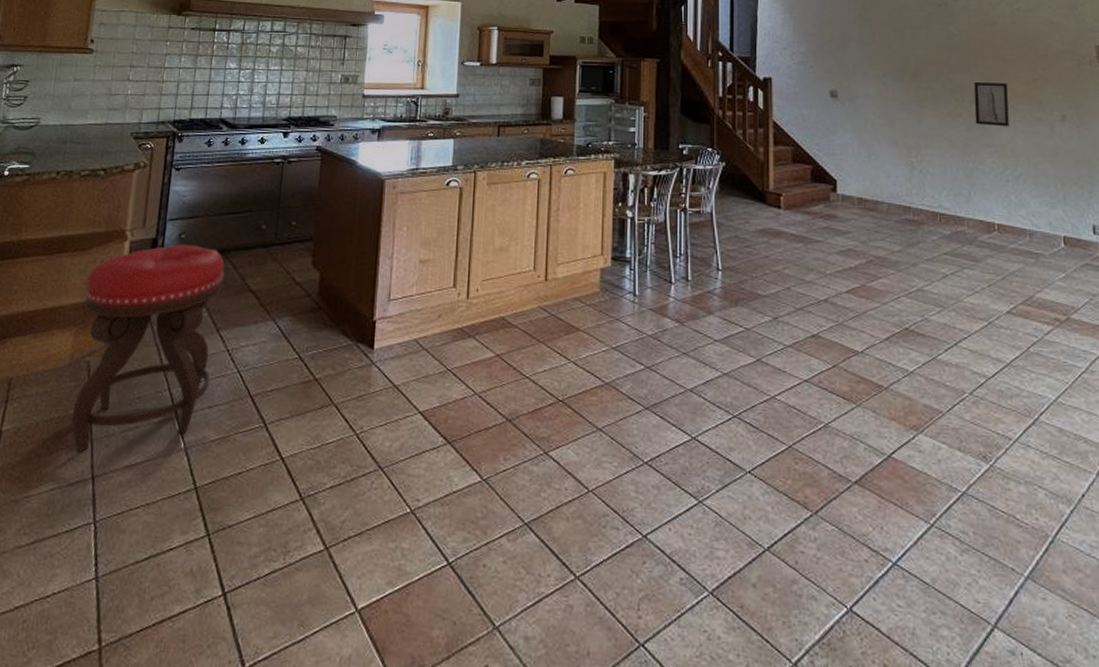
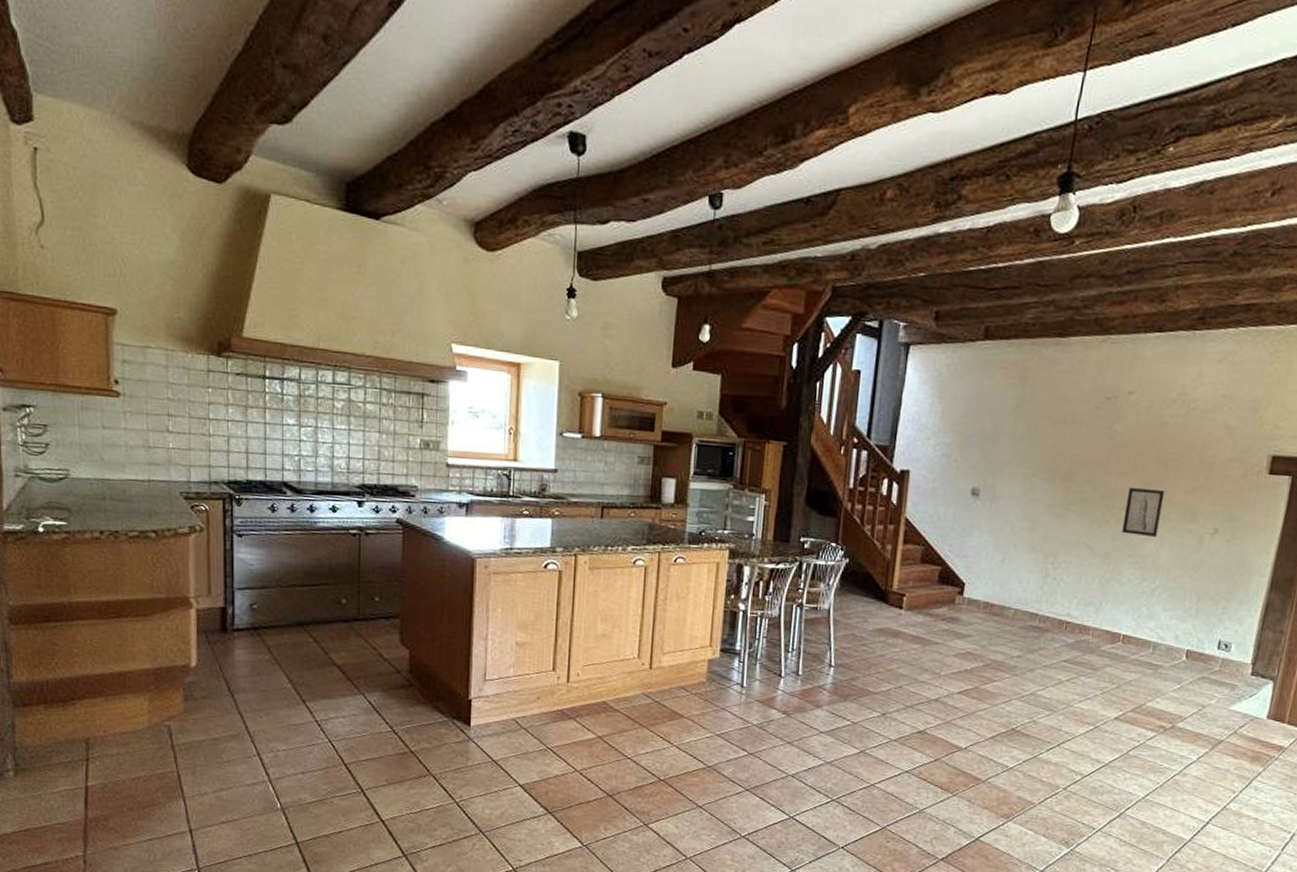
stool: present [71,244,225,452] -> none [153,614,305,808]

